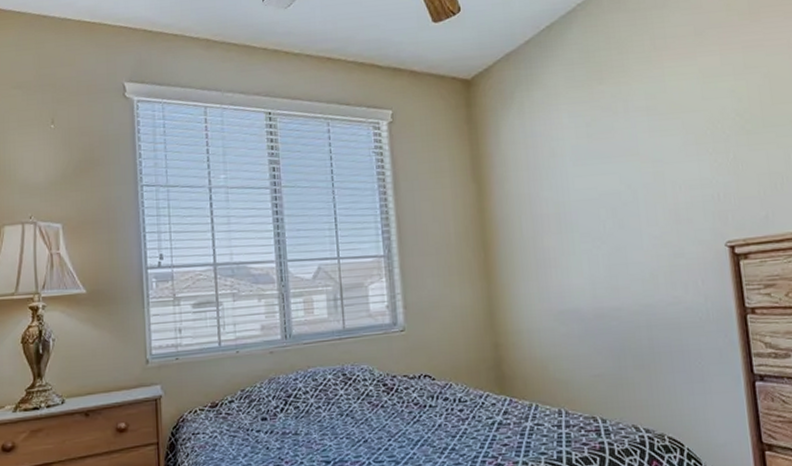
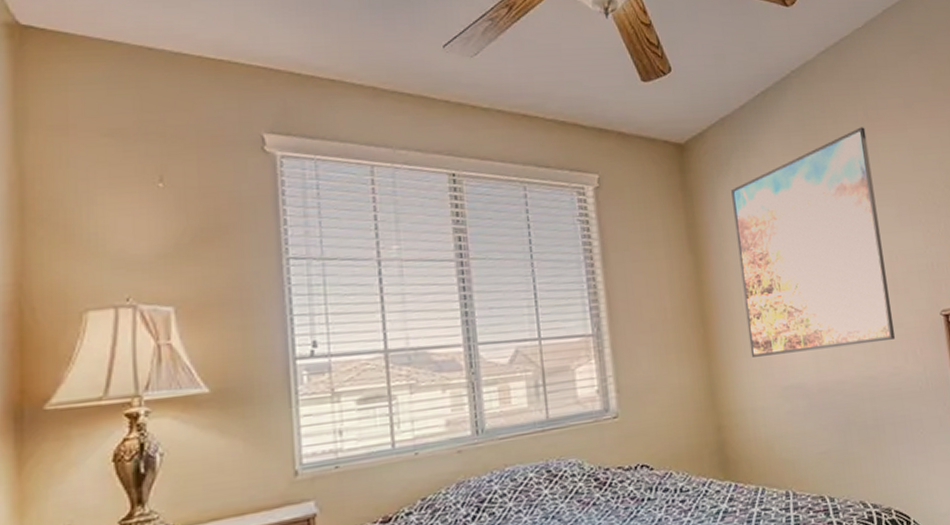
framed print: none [514,57,676,282] -> present [731,127,896,357]

